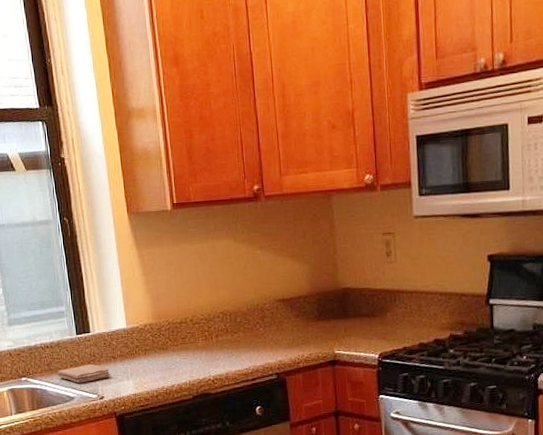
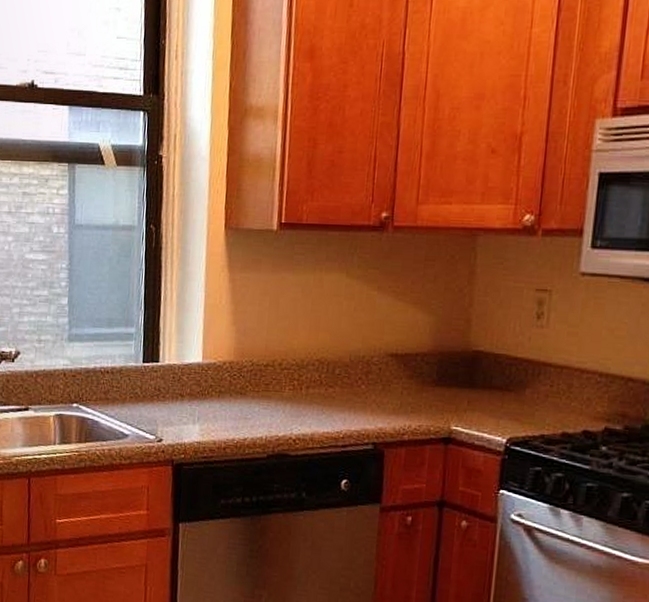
washcloth: present [57,364,111,384] -> none [113,399,175,420]

